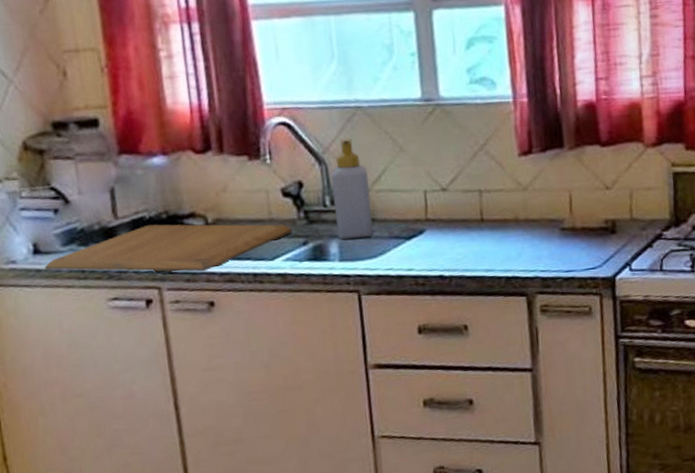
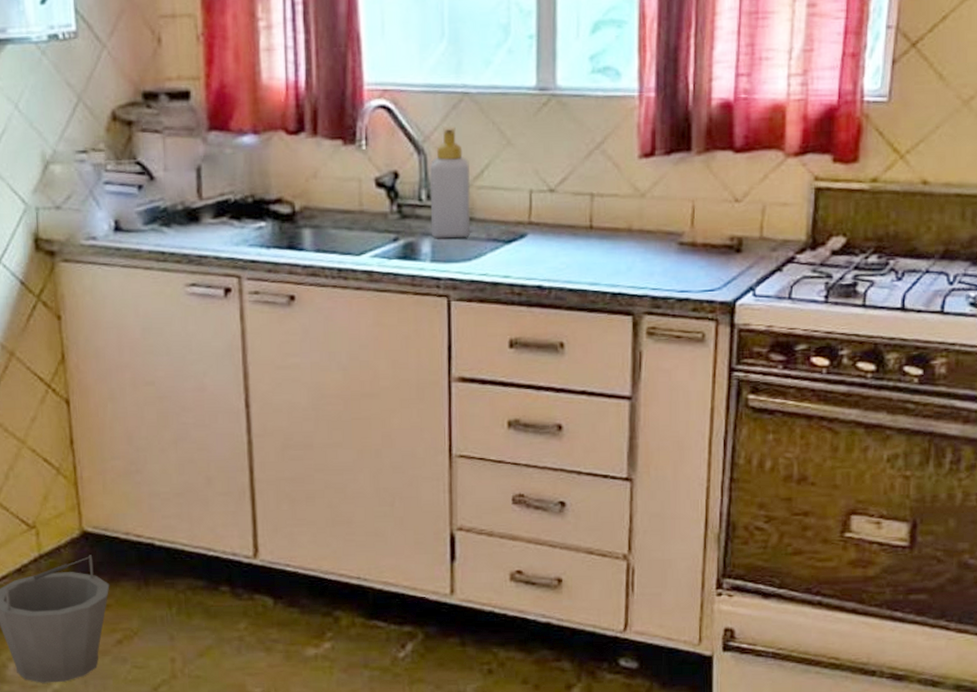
chopping board: present [44,224,293,273] -> none [124,207,383,263]

